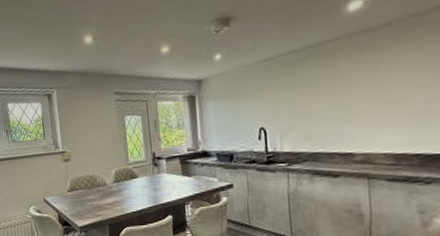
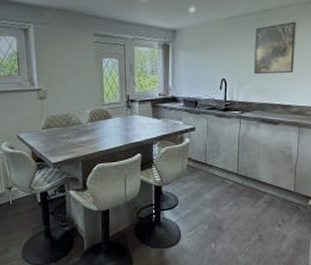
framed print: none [296,55,352,119] -> present [254,21,296,74]

